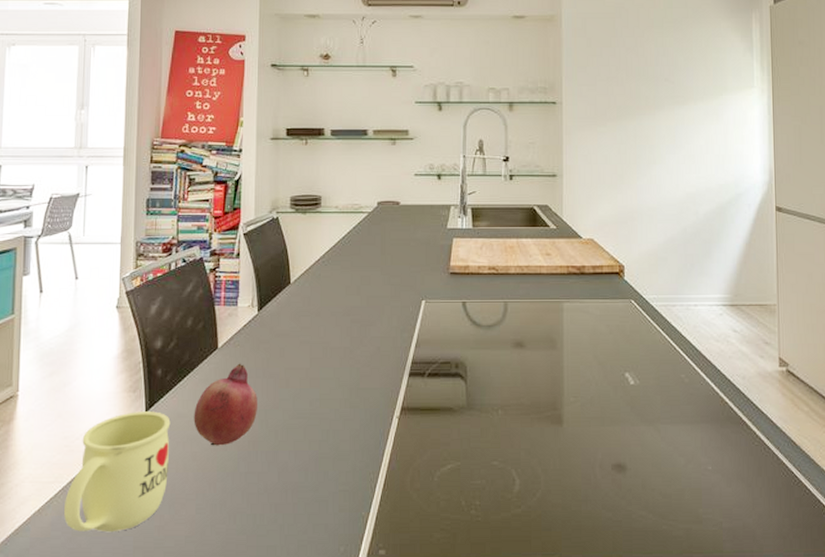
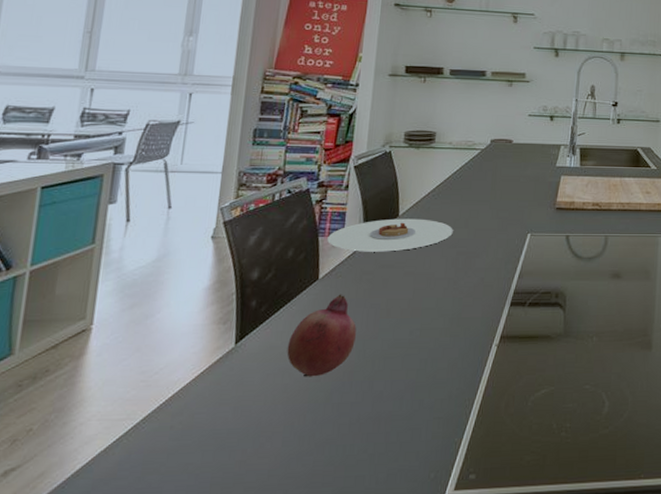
mug: present [64,411,171,533] -> none [134,343,262,470]
plate: none [224,286,345,321] -> present [327,218,453,252]

